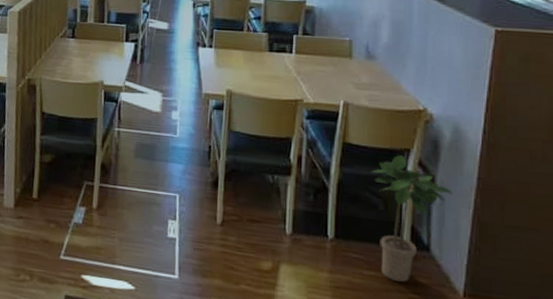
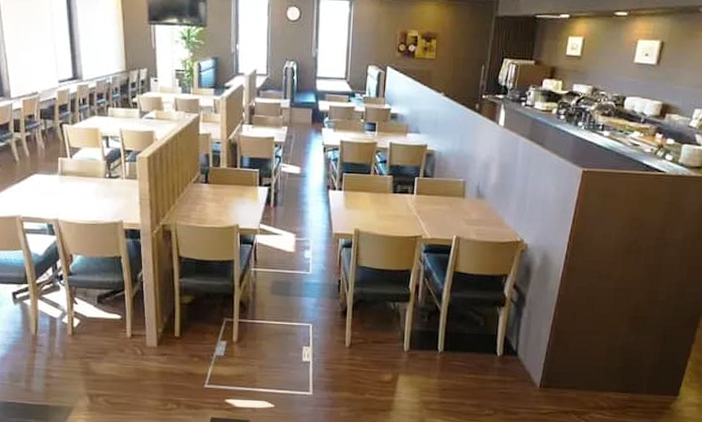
potted plant: present [371,154,453,282] -> none [475,279,538,381]

